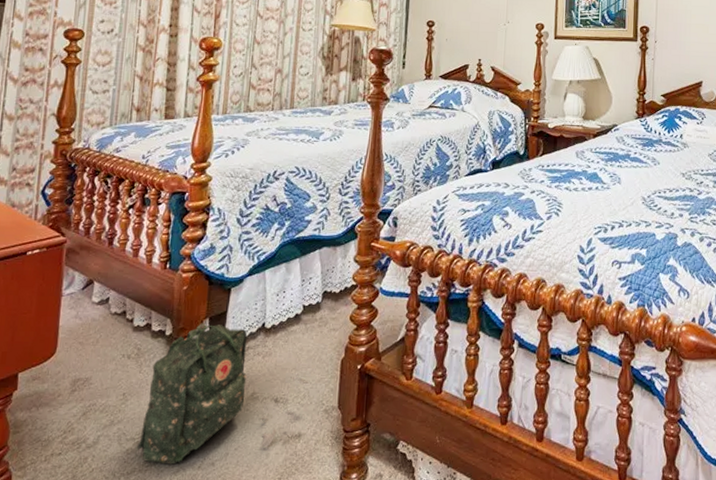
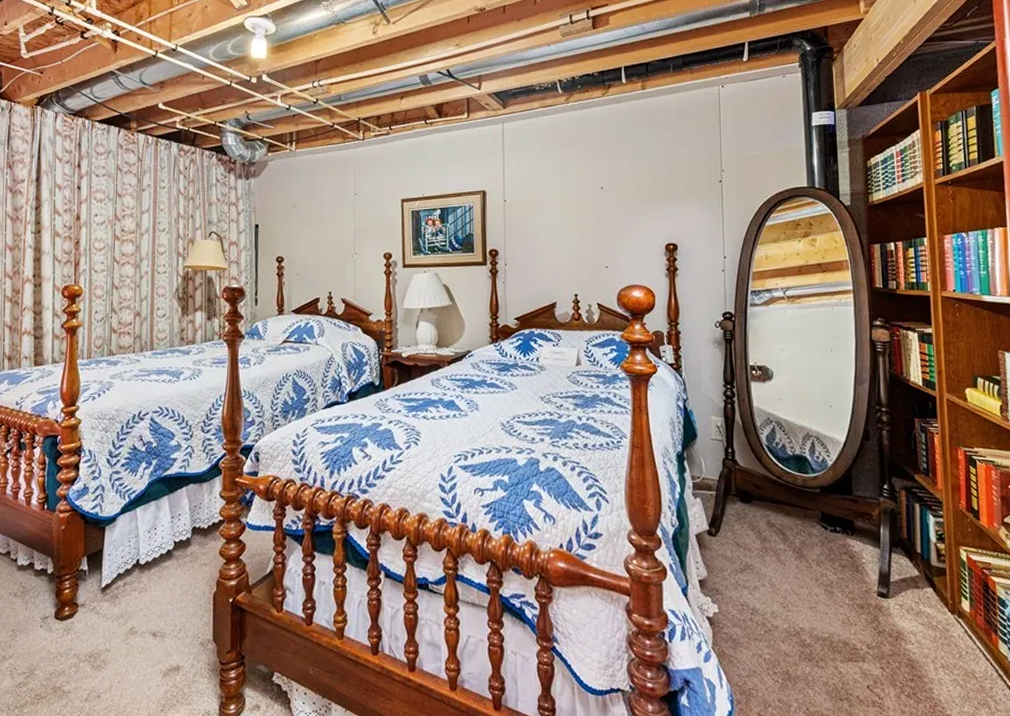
backpack: present [135,323,309,465] -> none [26,561,184,697]

